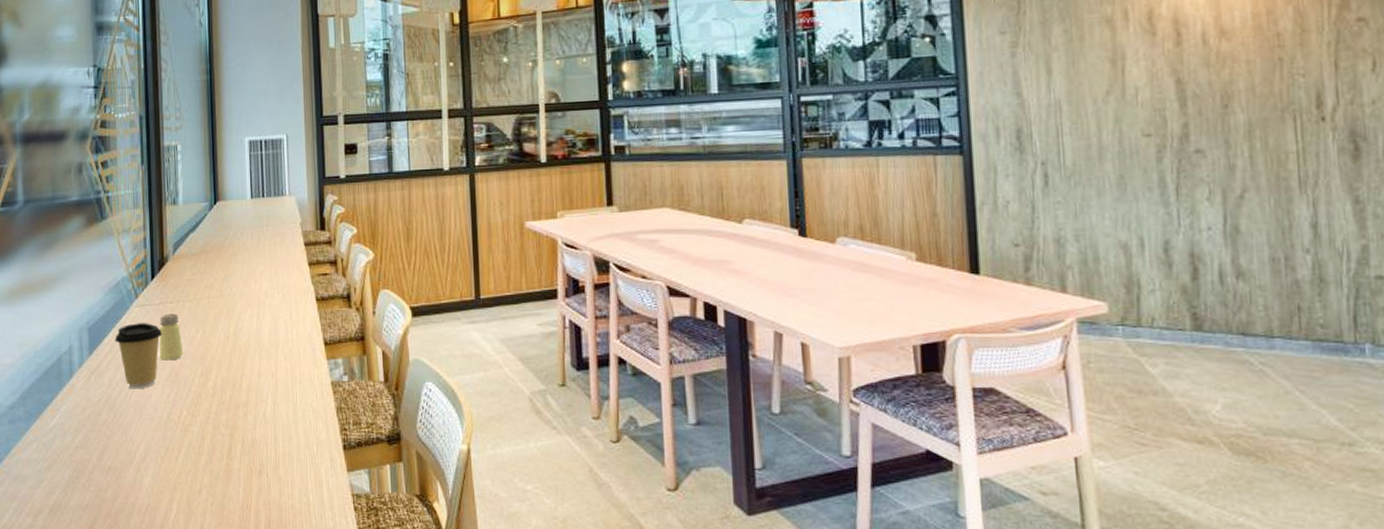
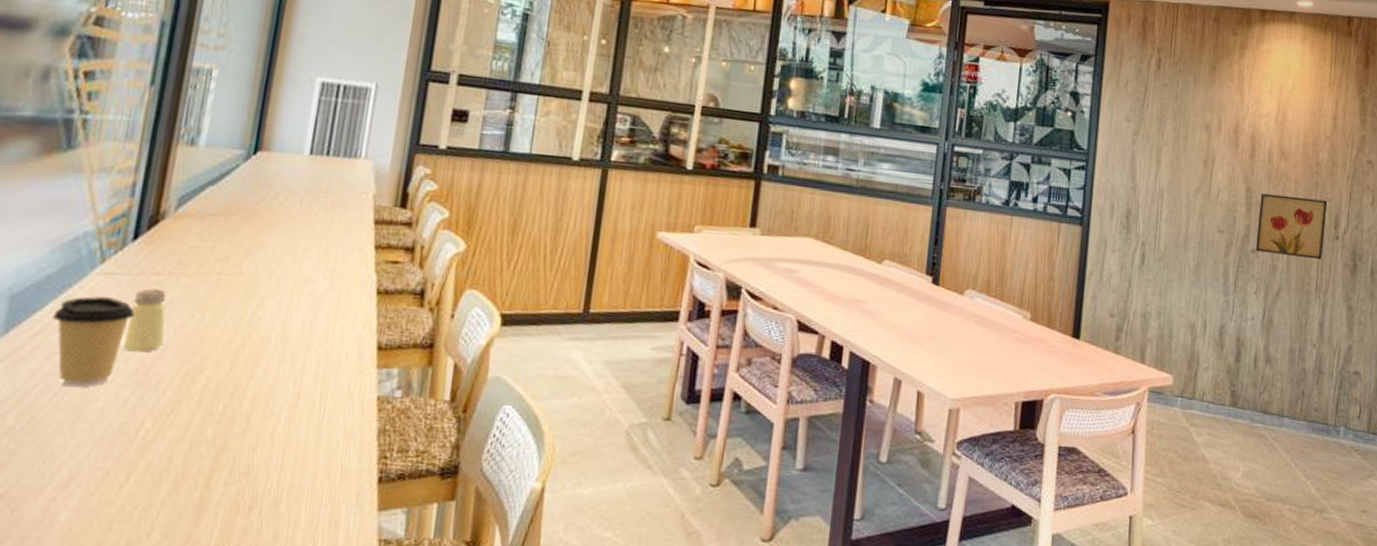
wall art: none [1198,76,1304,152] -> present [1255,193,1328,260]

